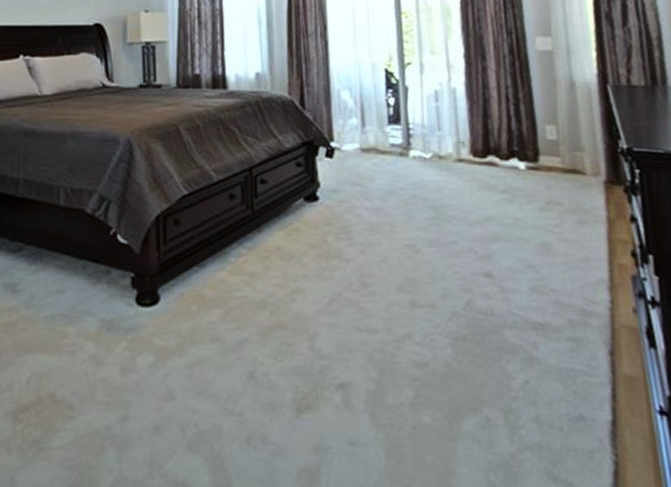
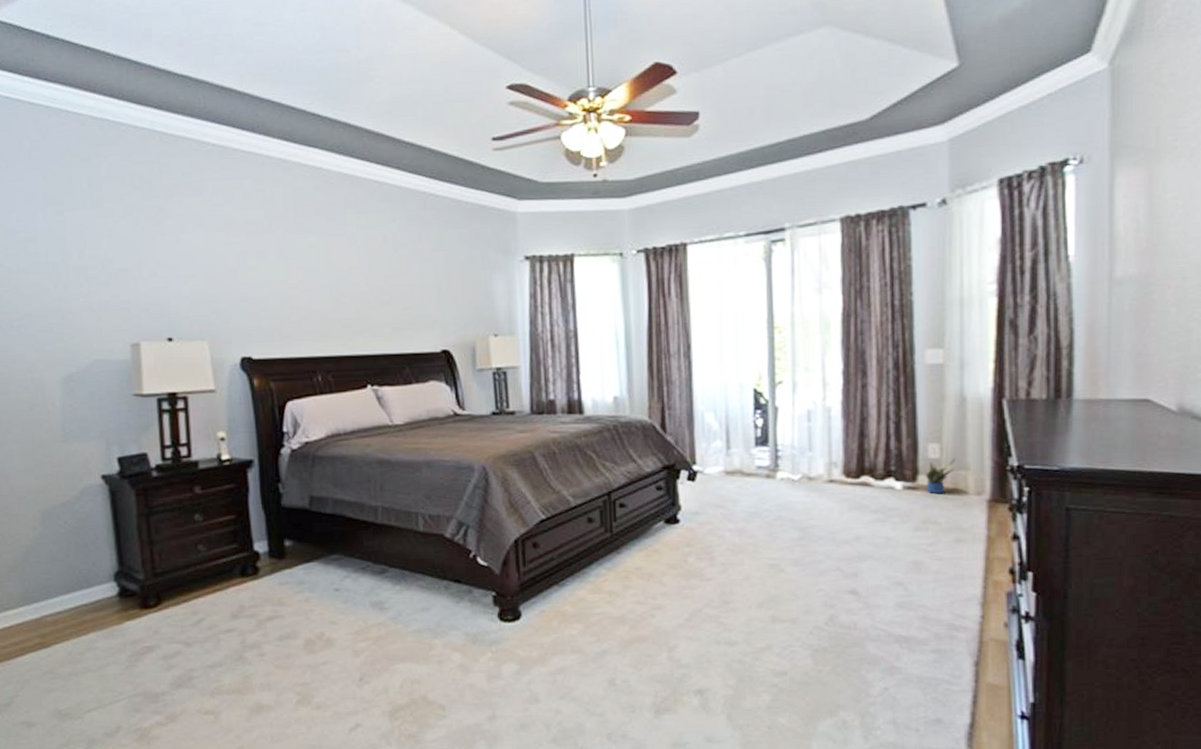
potted plant: none [545,139,571,175] -> present [925,457,955,495]

